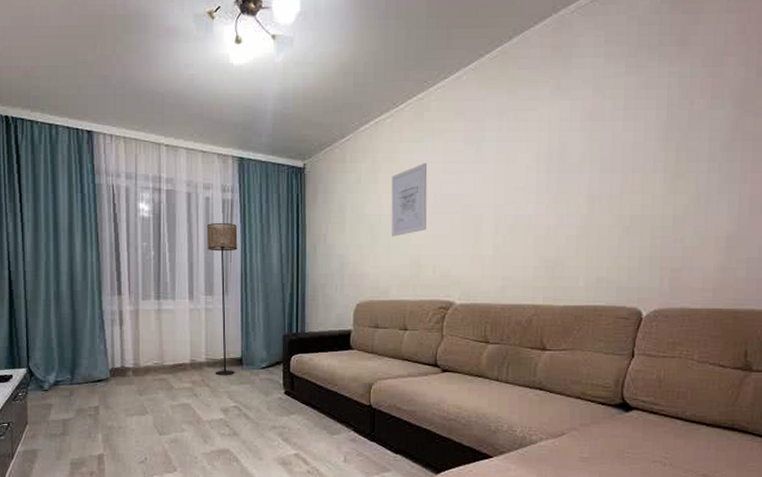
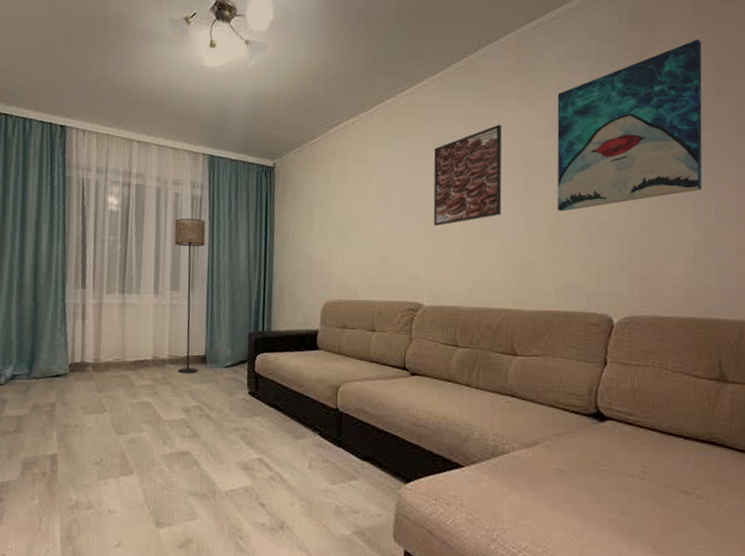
wall art: present [391,162,428,237] -> none [359,165,396,237]
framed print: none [465,116,536,224] -> present [433,124,502,227]
wall art: none [590,19,746,206] -> present [557,38,702,212]

